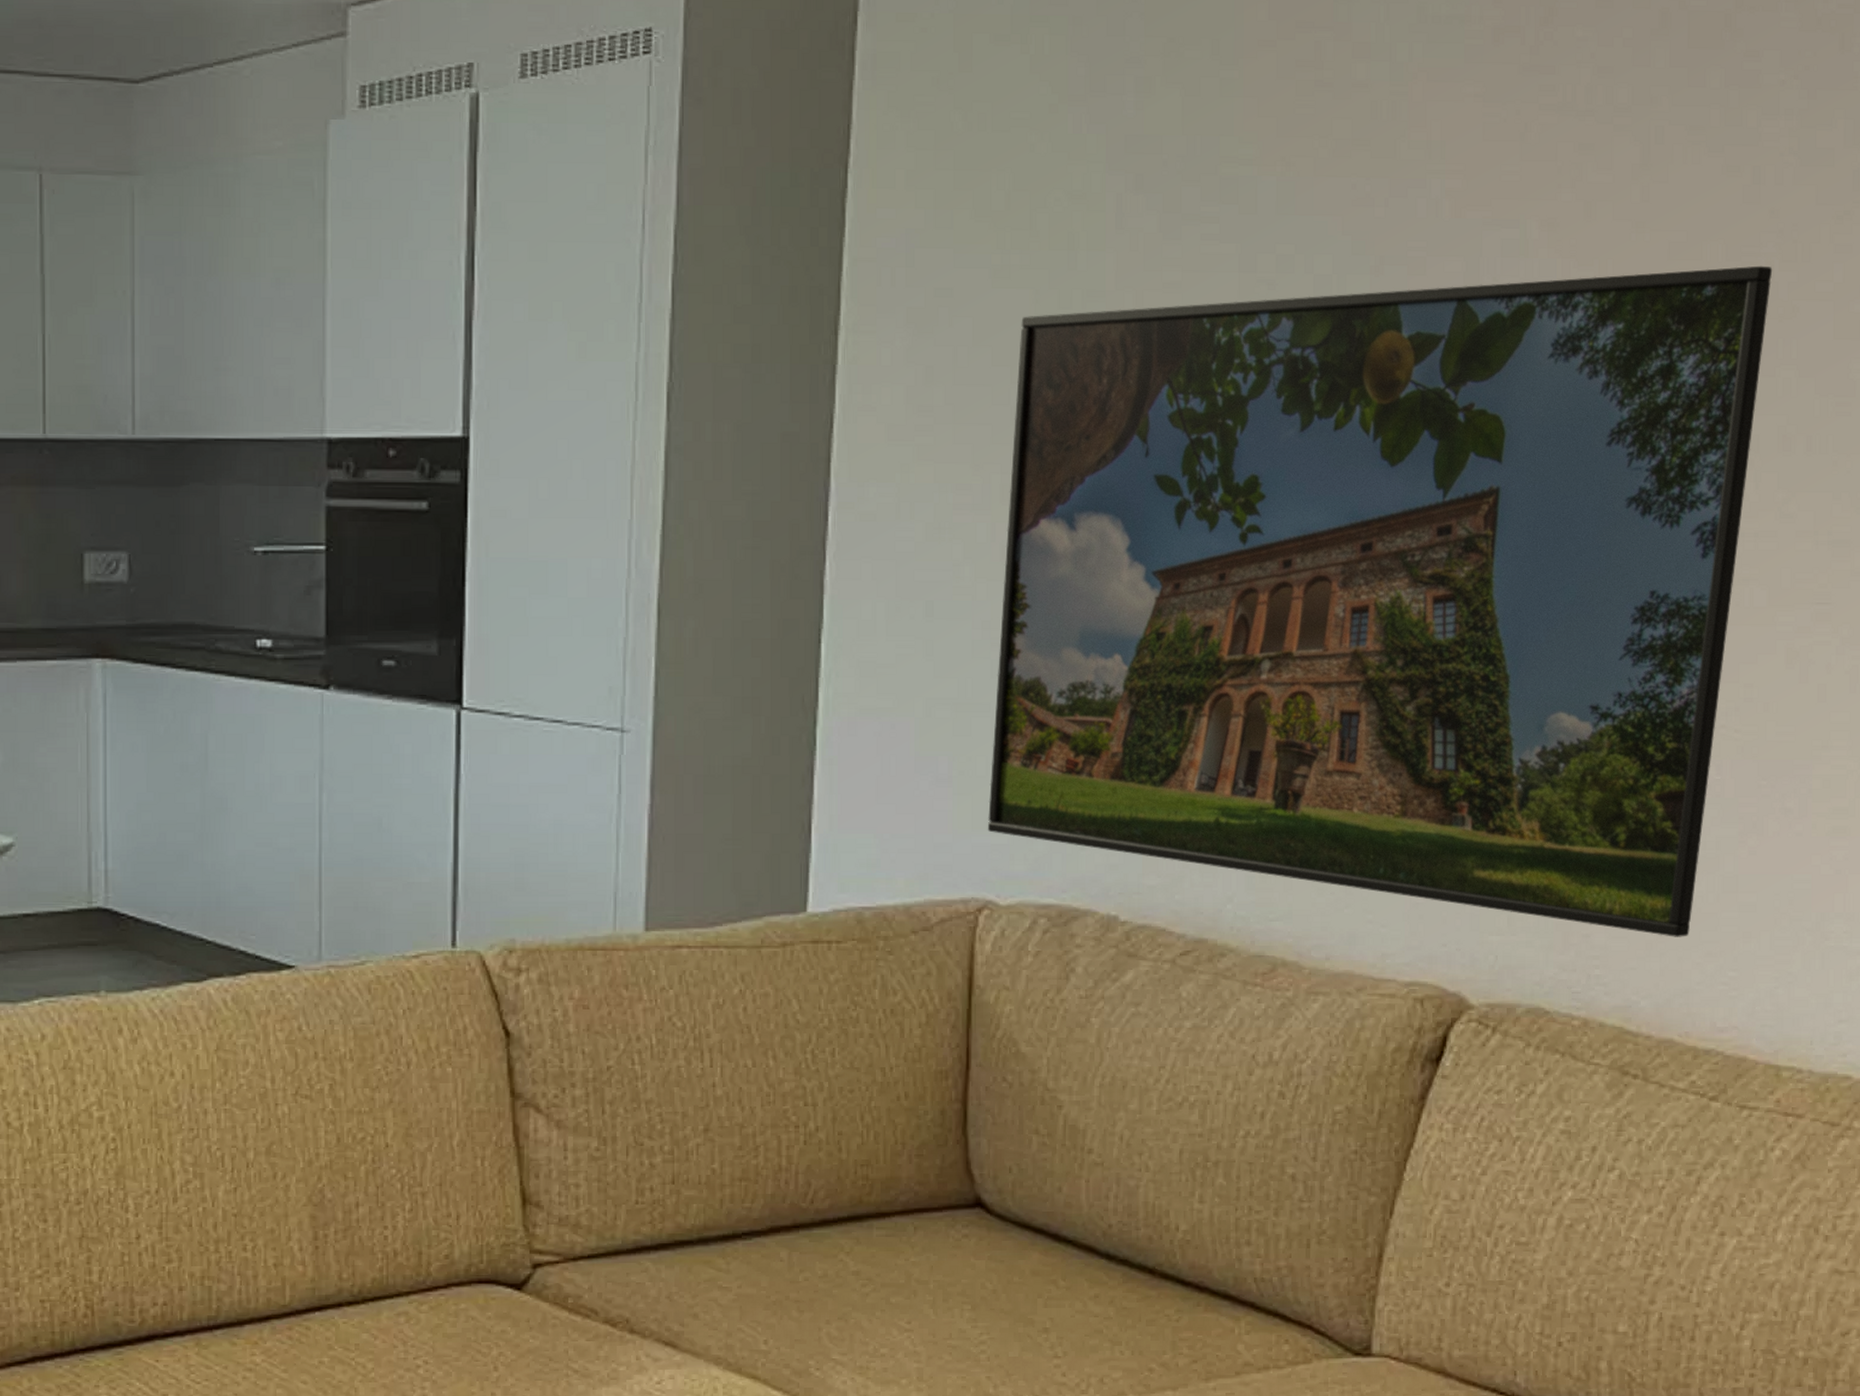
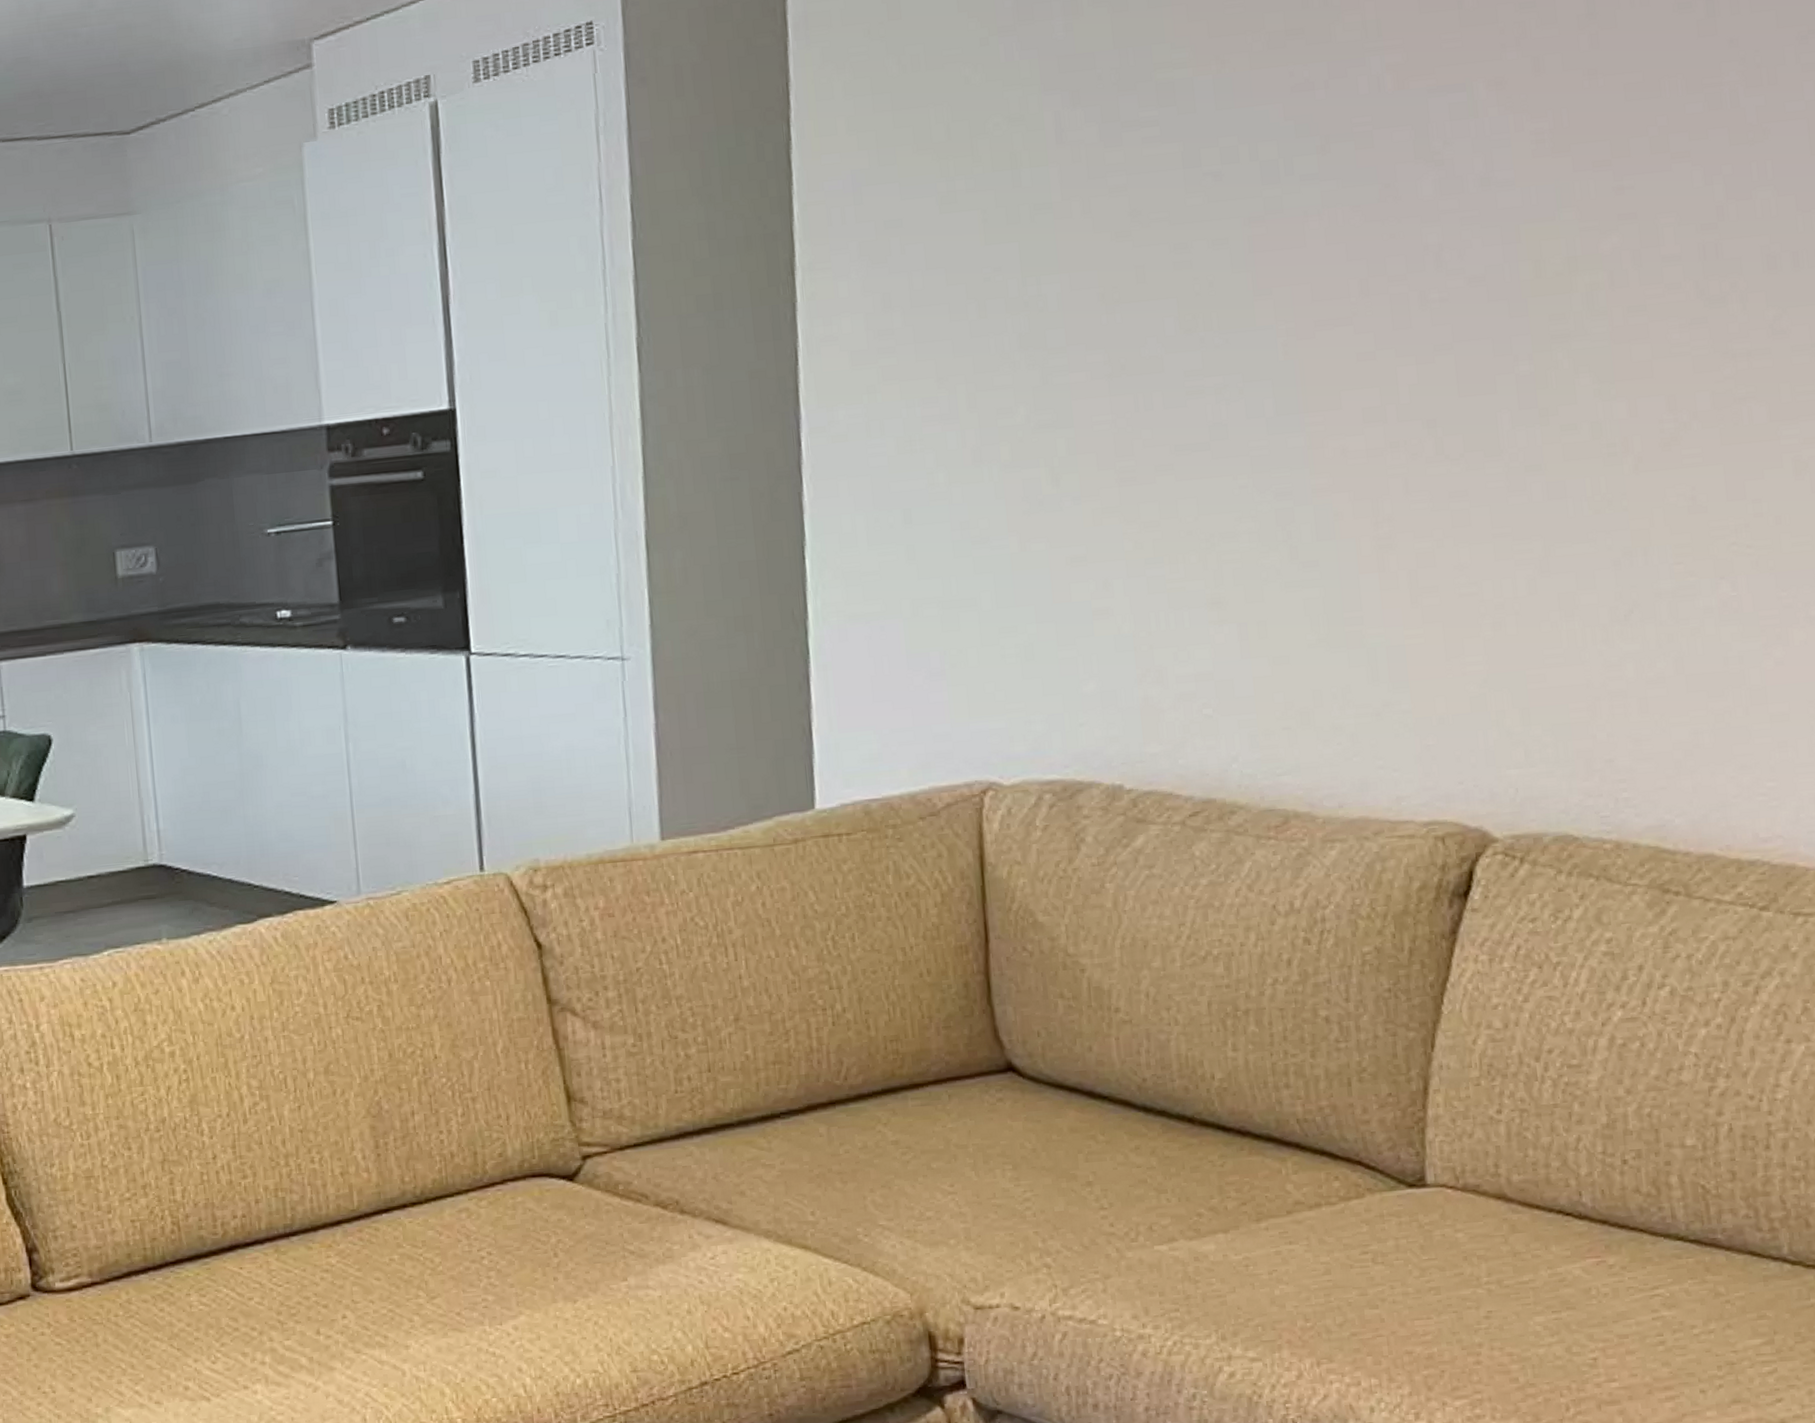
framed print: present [987,265,1773,937] -> none [971,94,1738,754]

